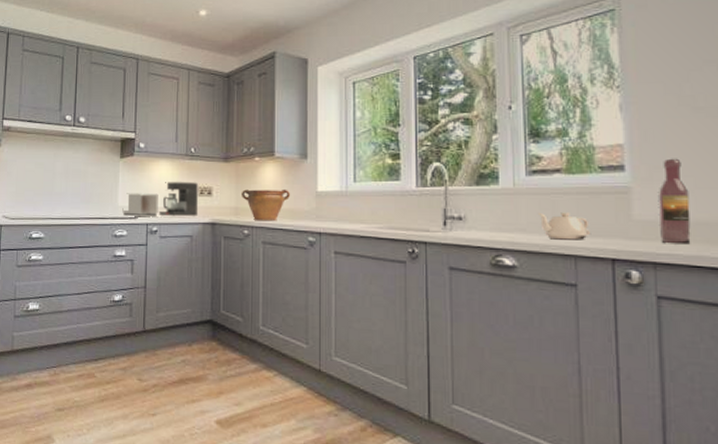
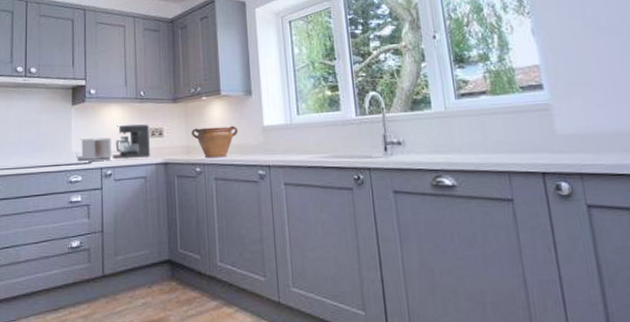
teapot: present [539,212,590,240] -> none [471,131,520,158]
wine bottle: present [659,159,691,245] -> none [576,76,611,155]

